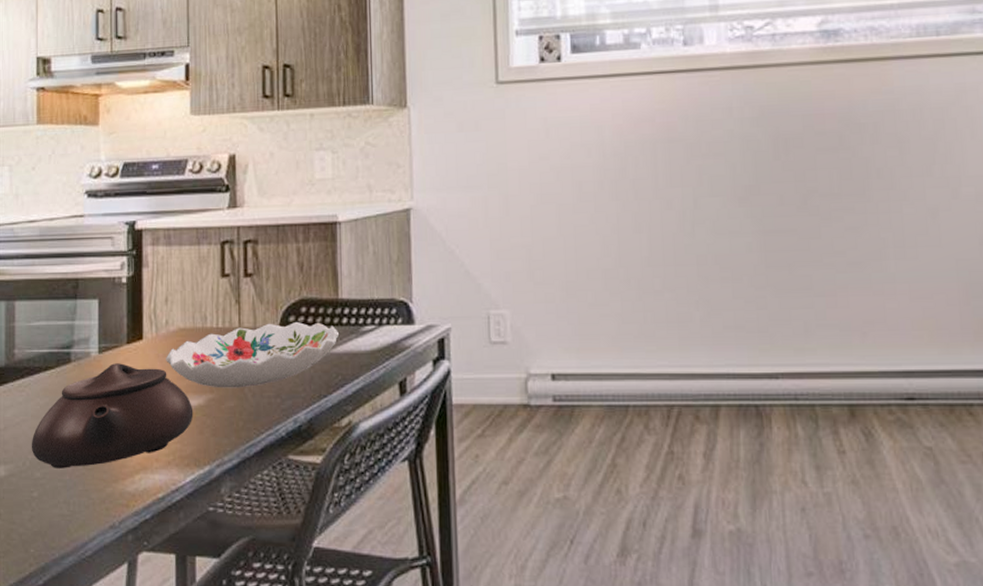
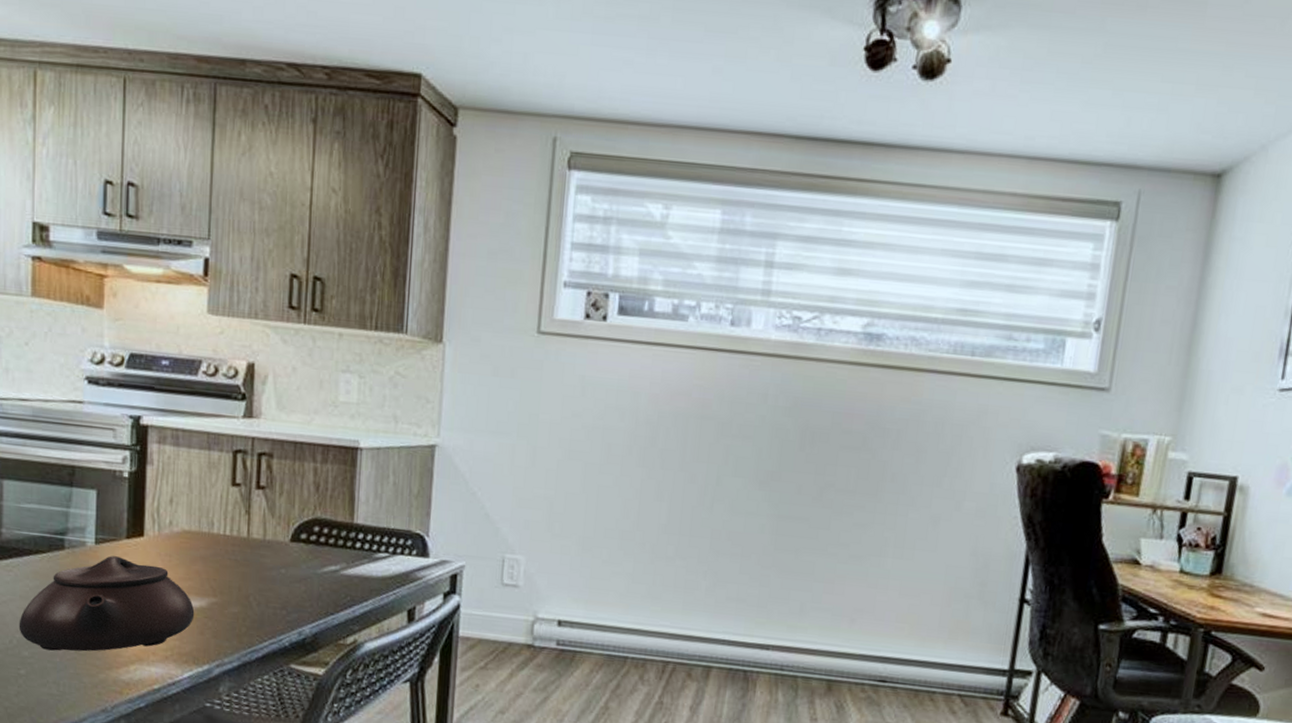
decorative bowl: present [166,321,340,388] -> none [168,537,352,596]

